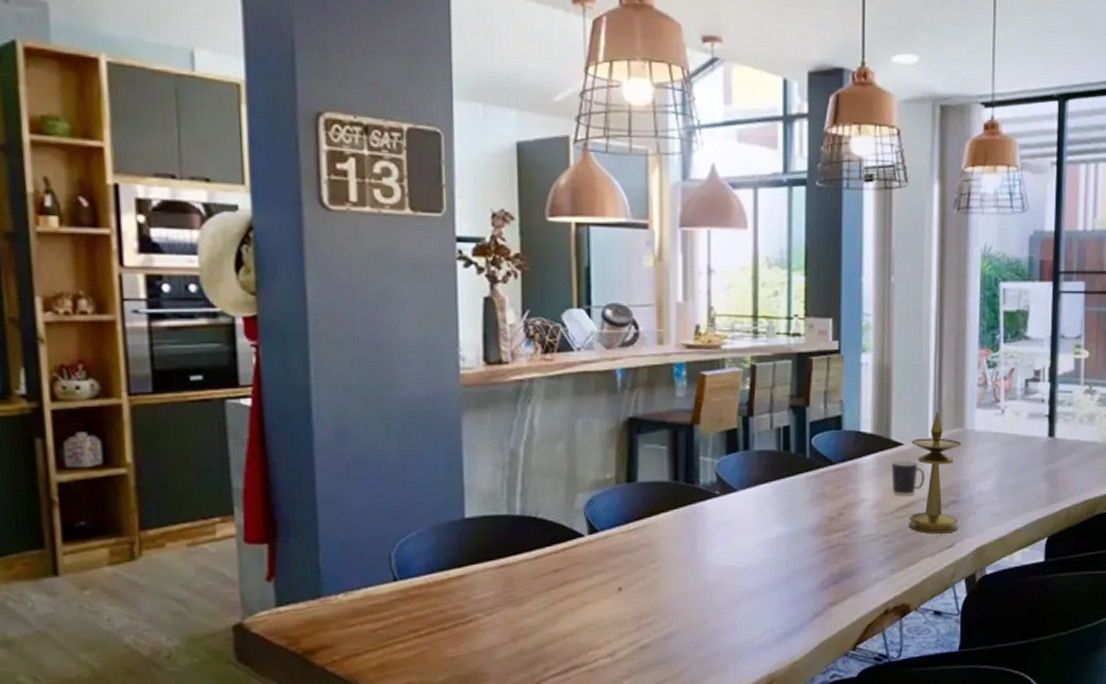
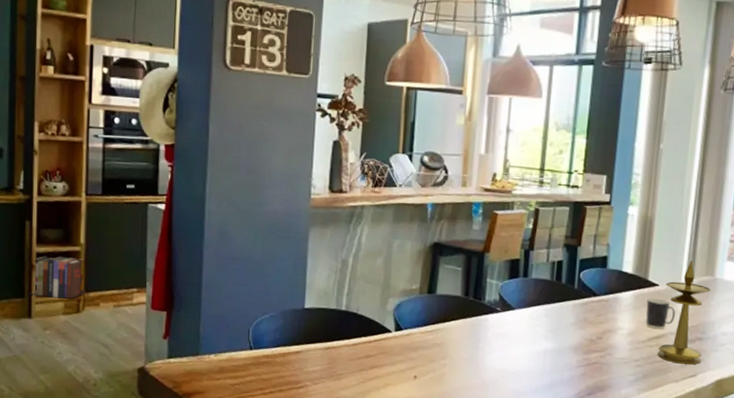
books: none [46,483,142,545] -> present [26,256,86,299]
decorative jar: present [63,432,104,469] -> none [42,218,67,245]

